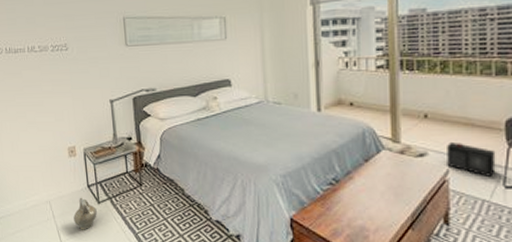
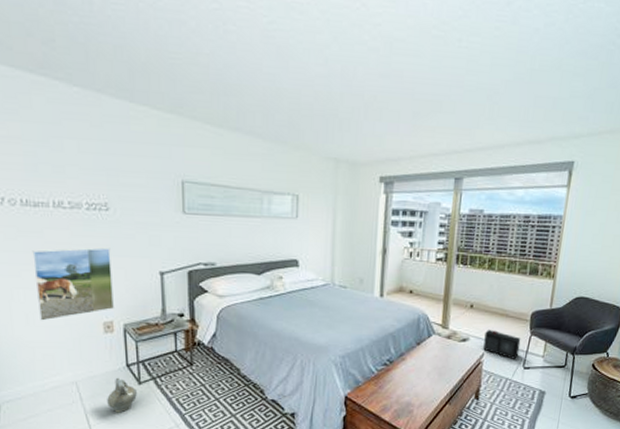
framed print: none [14,82,76,148] -> present [32,247,115,321]

